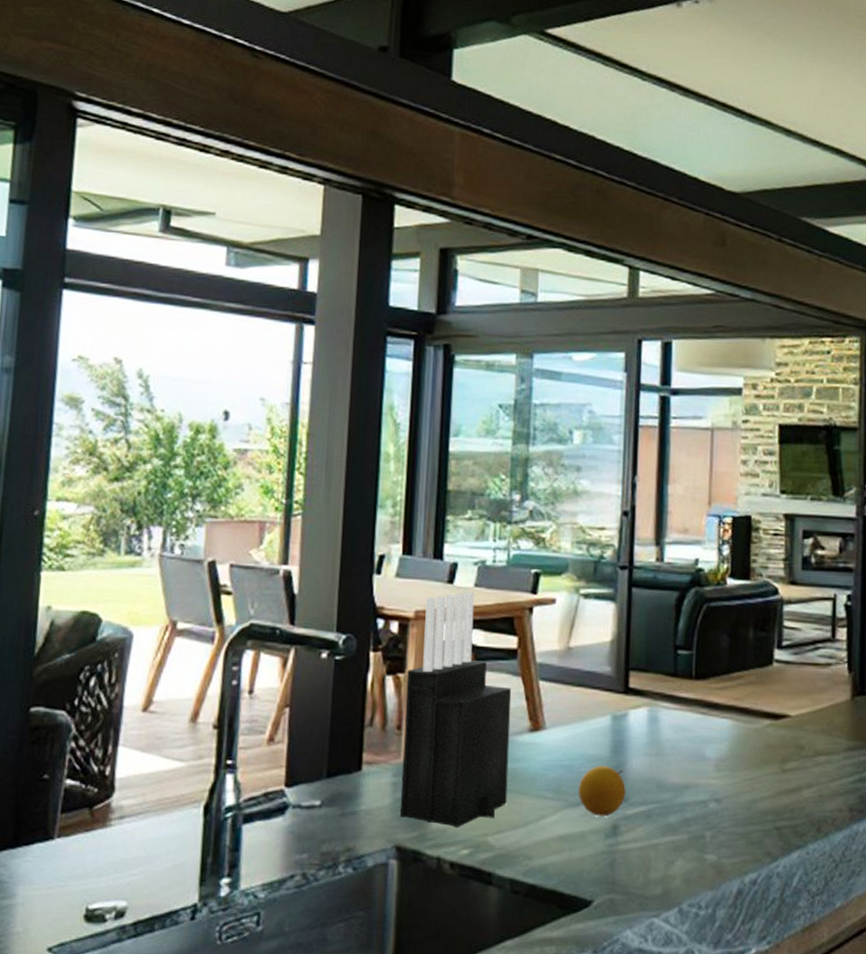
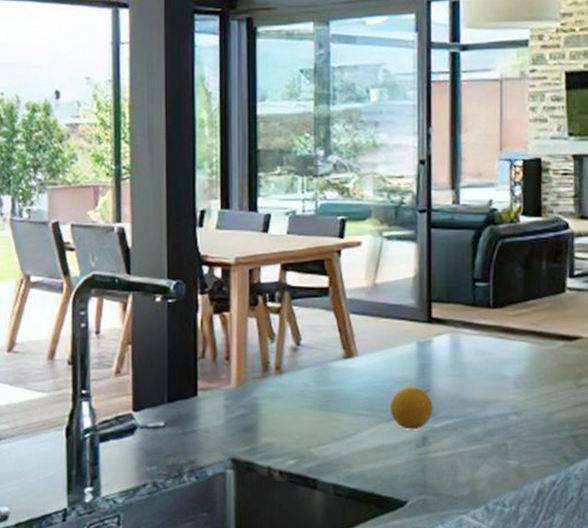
knife block: present [399,592,512,827] -> none [232,239,326,442]

